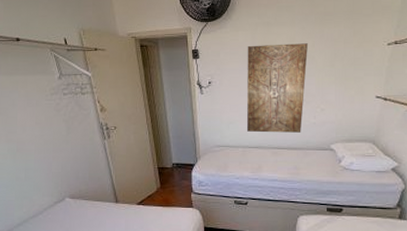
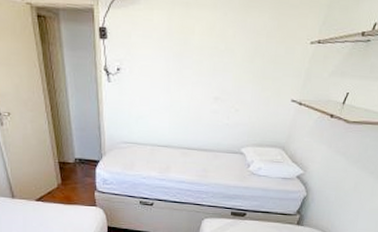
wall art: present [247,43,308,133] -> none [157,28,228,133]

